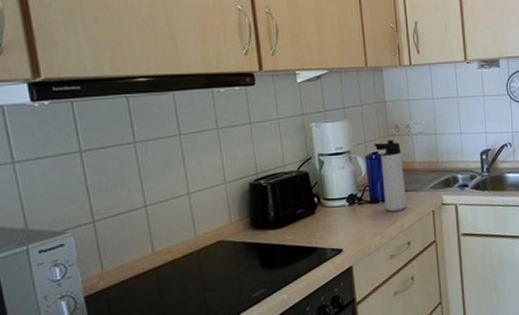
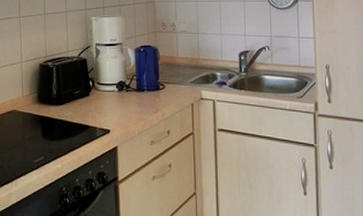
thermos bottle: present [374,139,407,211] -> none [143,35,169,101]

